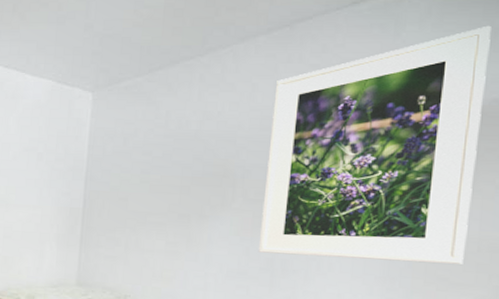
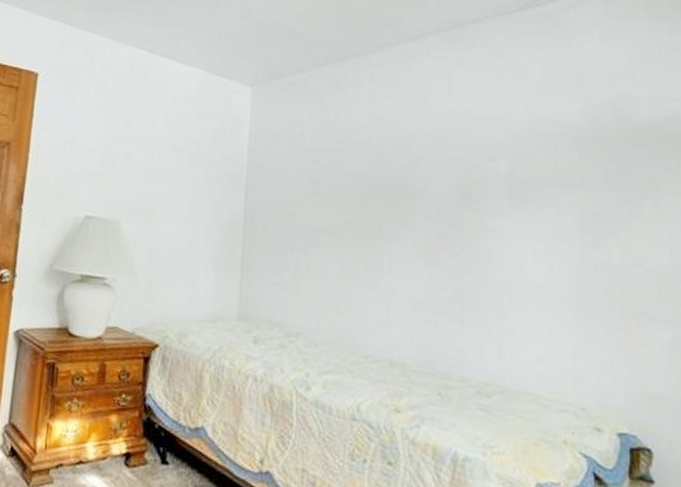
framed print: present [258,25,491,264] -> none [445,40,660,297]

